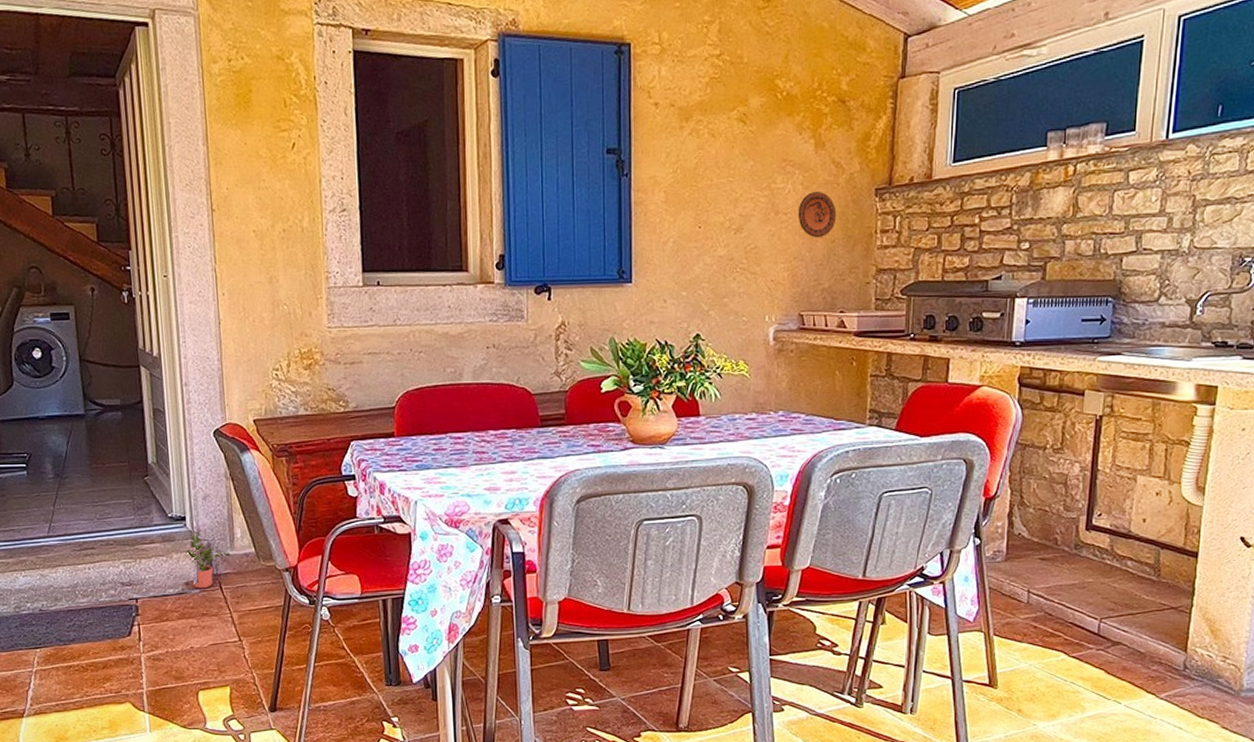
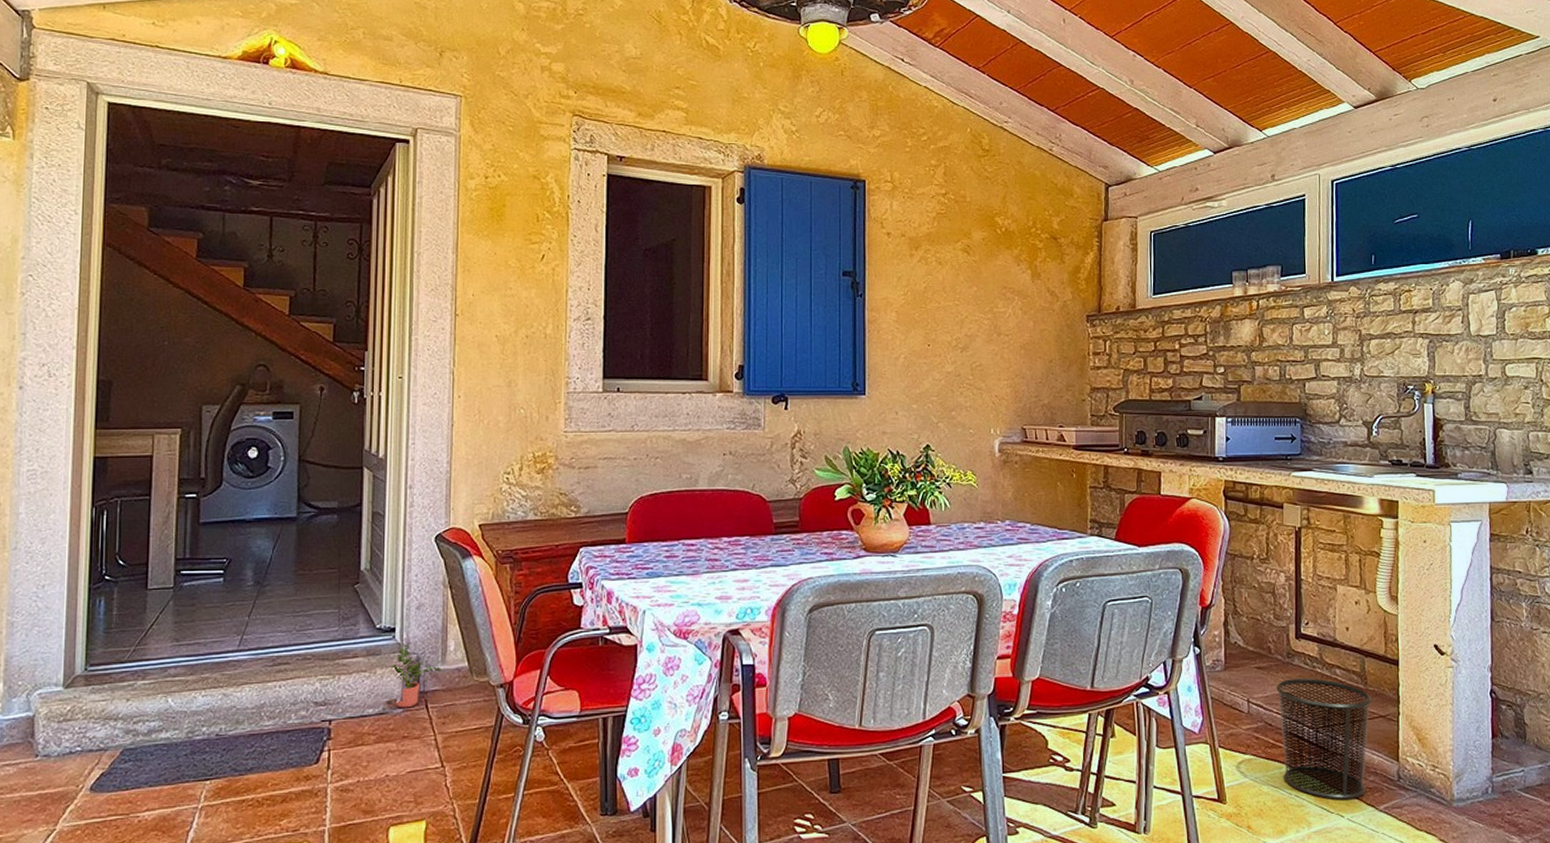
decorative plate: present [798,192,837,238] -> none [1018,317,1053,358]
waste bin: none [1060,569,1164,688] -> present [1276,678,1372,800]

